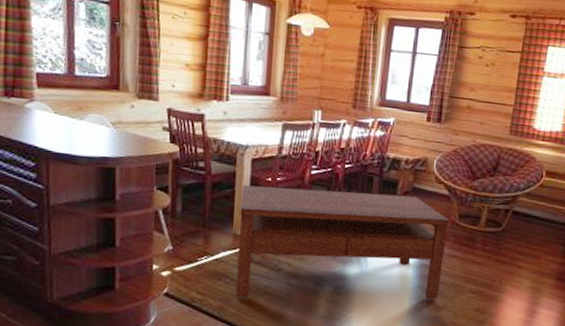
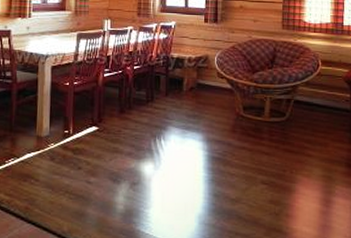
coffee table: present [236,185,450,300] -> none [40,90,235,198]

